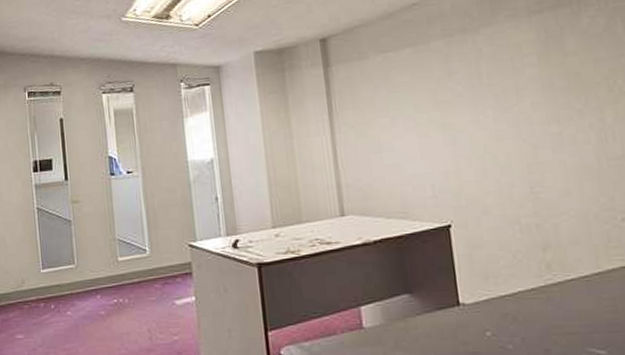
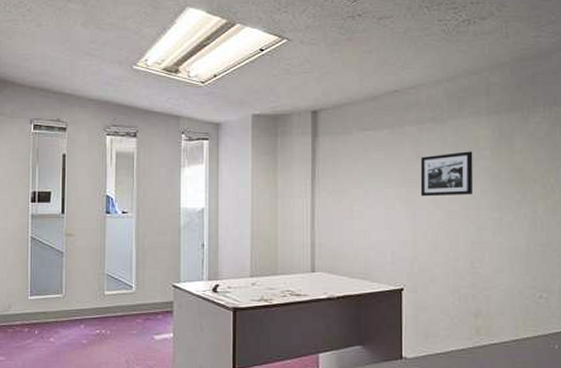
picture frame: none [453,60,521,118] -> present [420,151,473,197]

